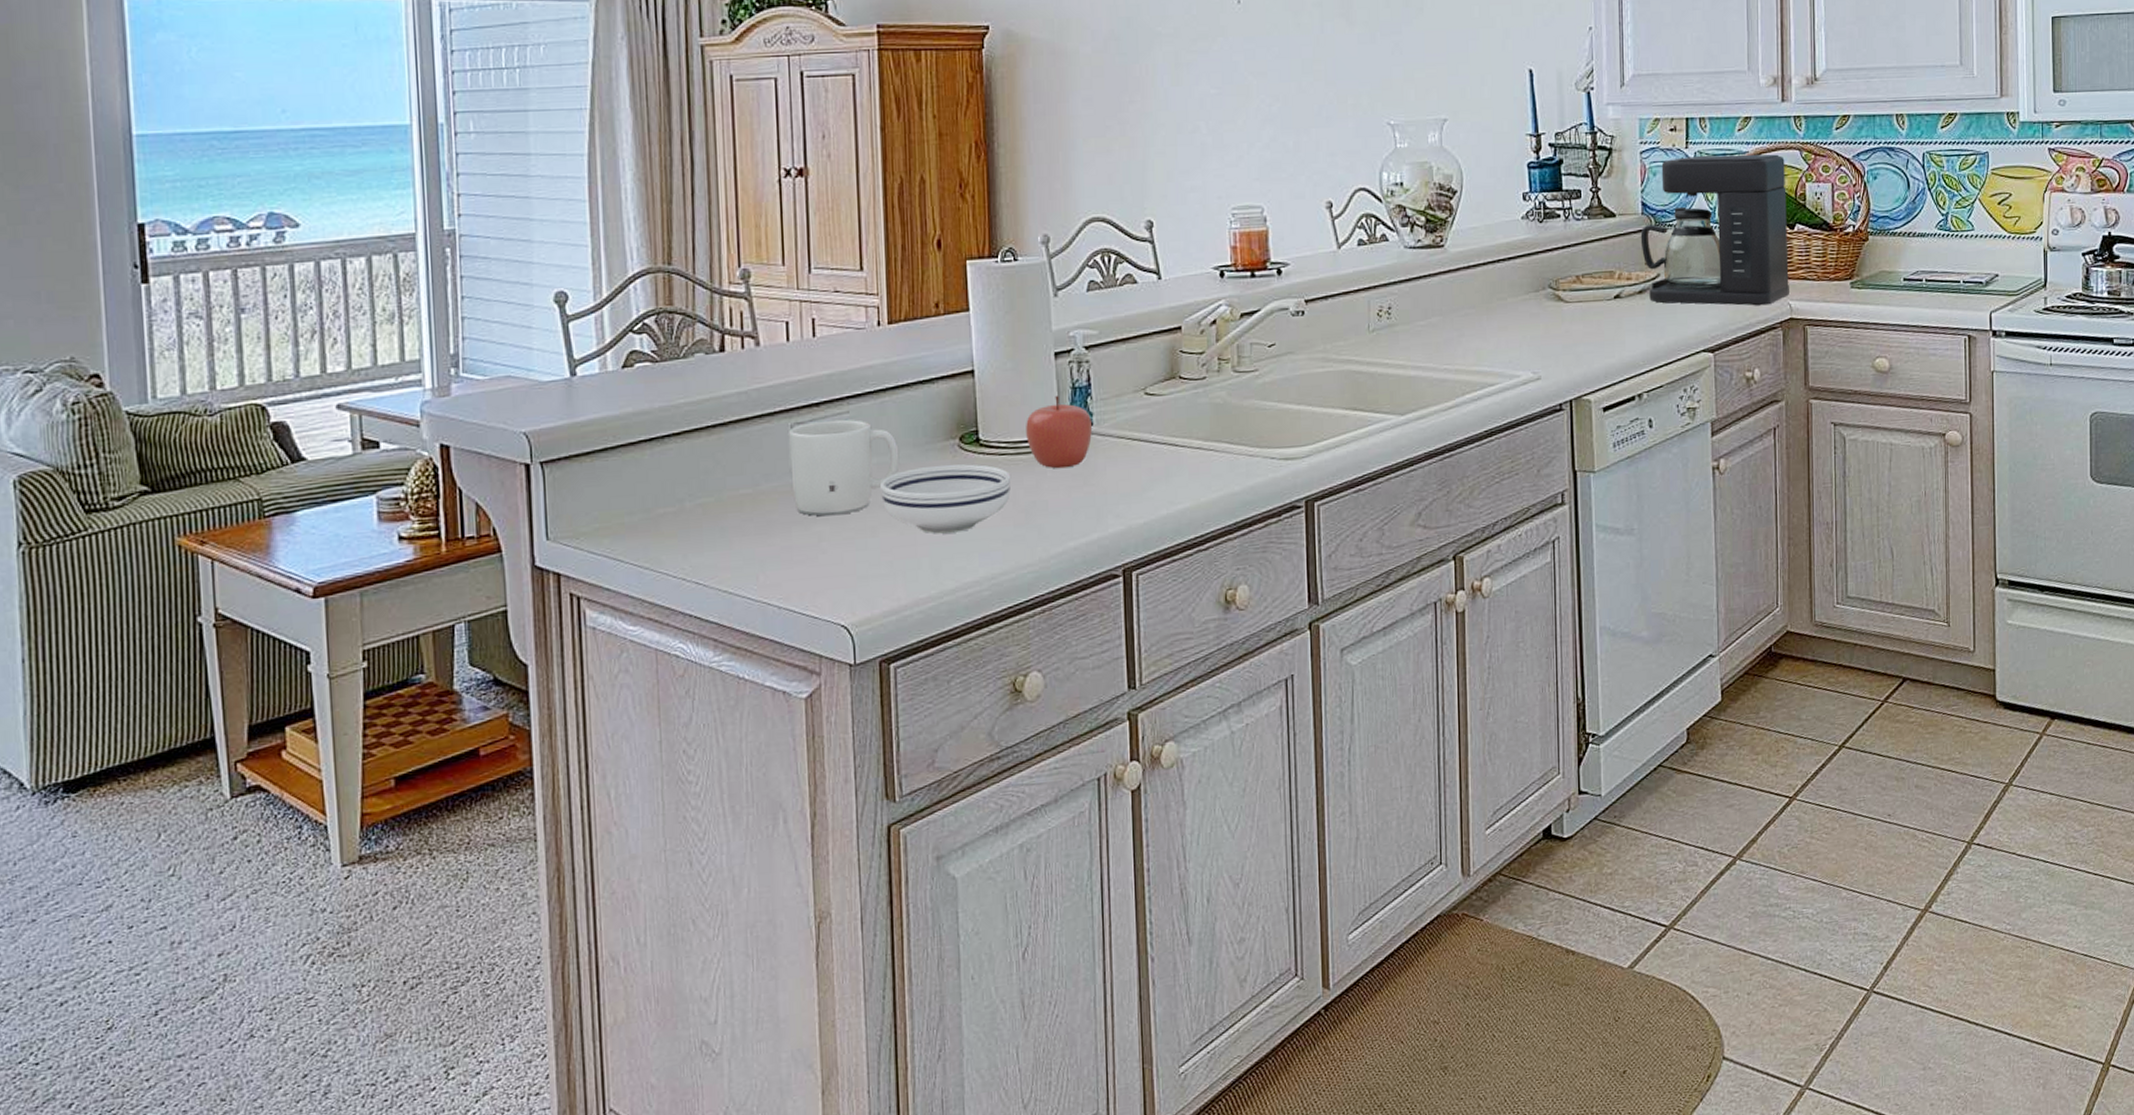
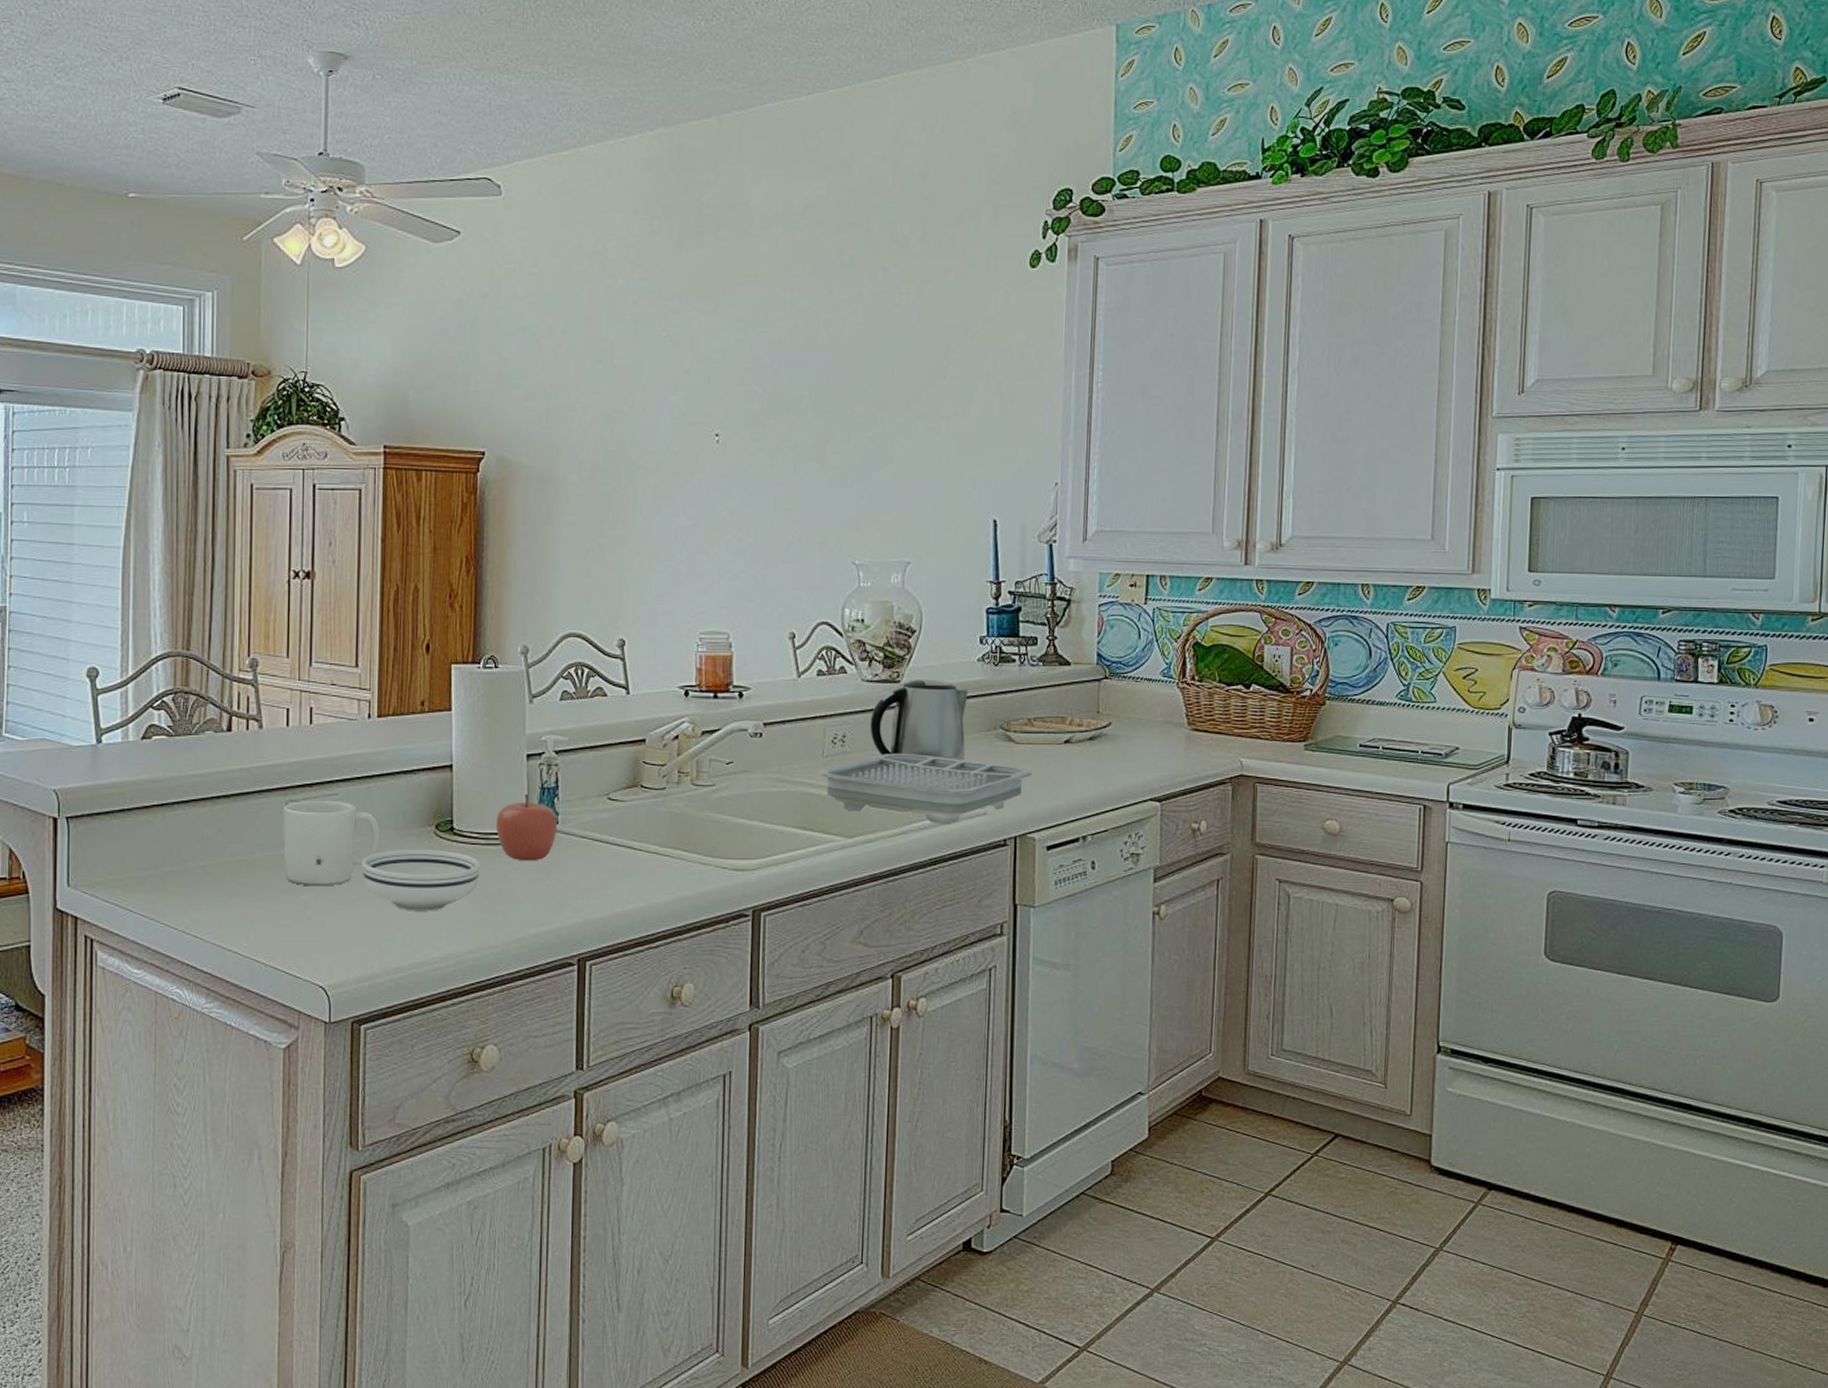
dish rack: none [1366,321,1584,393] -> present [819,754,1033,824]
kettle: none [1416,241,1515,325] -> present [870,678,968,761]
coffee maker: present [1640,154,1789,306] -> none [1094,611,1244,761]

